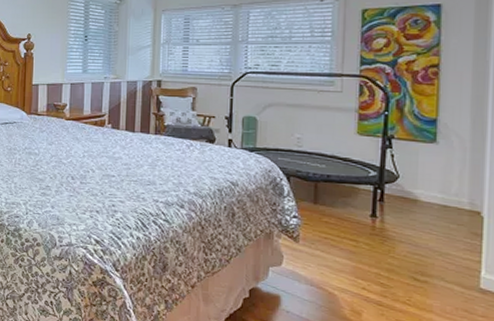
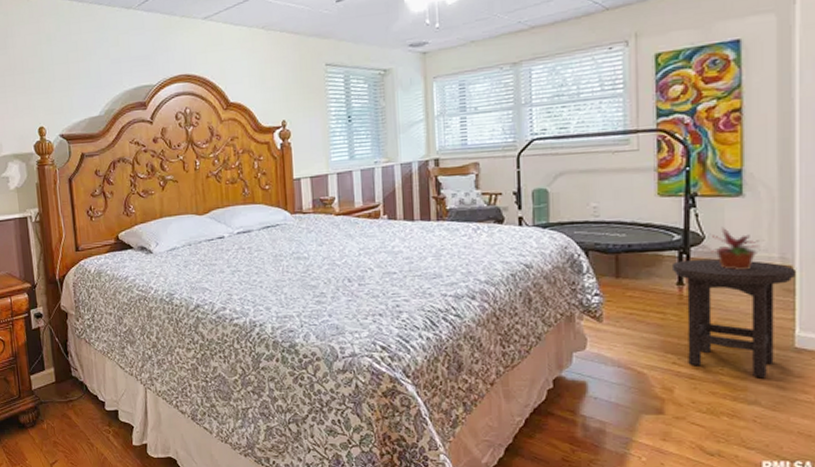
stool: none [367,195,484,314] -> present [673,259,795,379]
potted plant: none [404,168,455,210] -> present [711,226,764,270]

